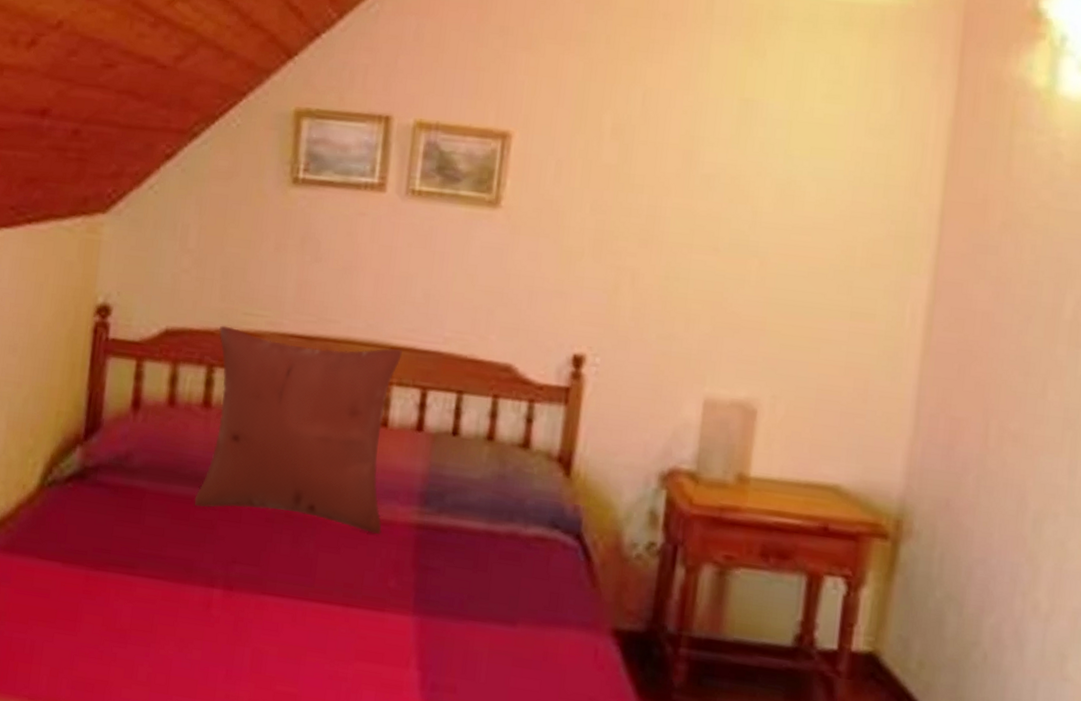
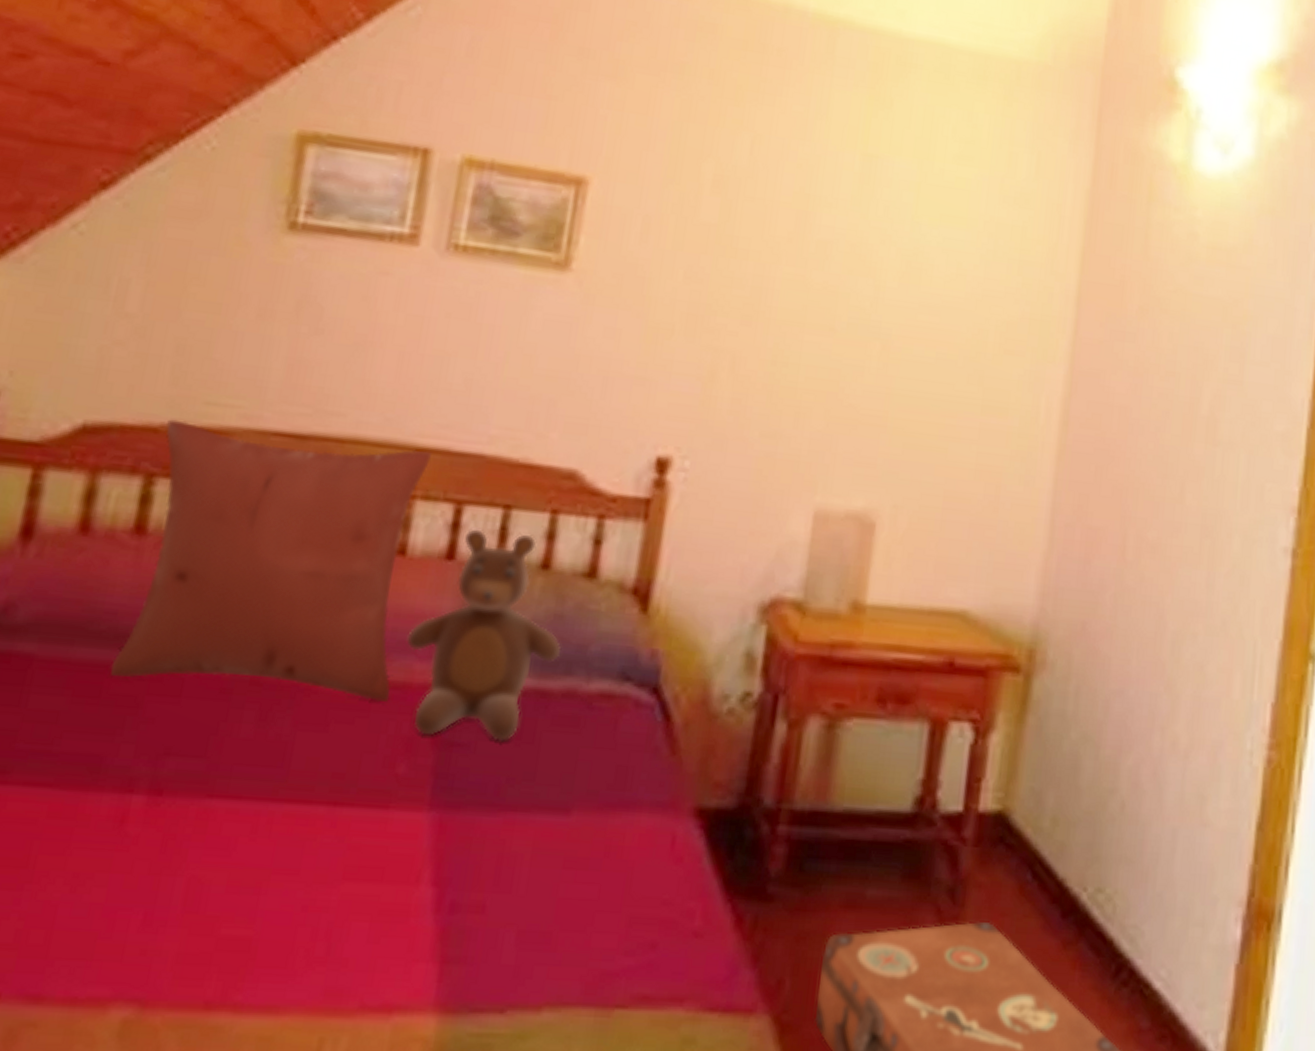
teddy bear: none [391,408,505,569] -> present [406,528,562,741]

